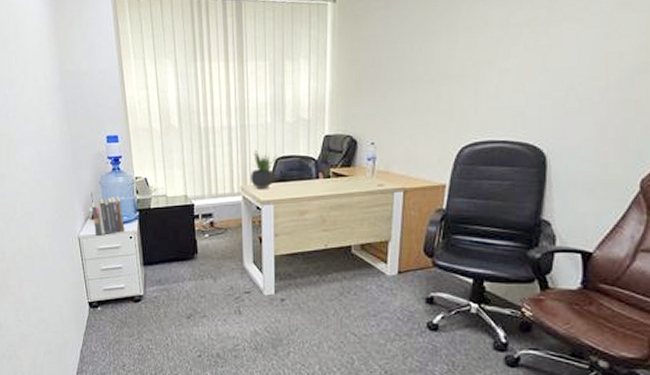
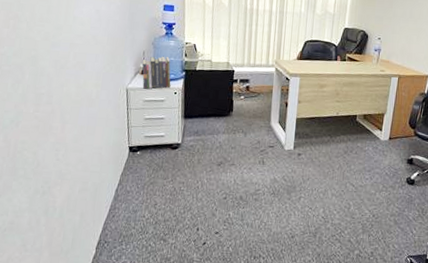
potted plant: present [251,149,278,189] -> none [283,32,307,64]

